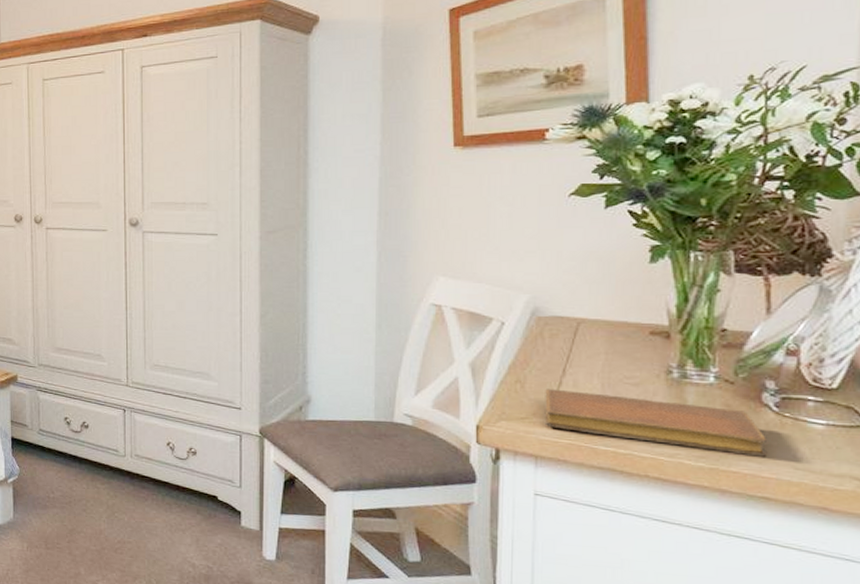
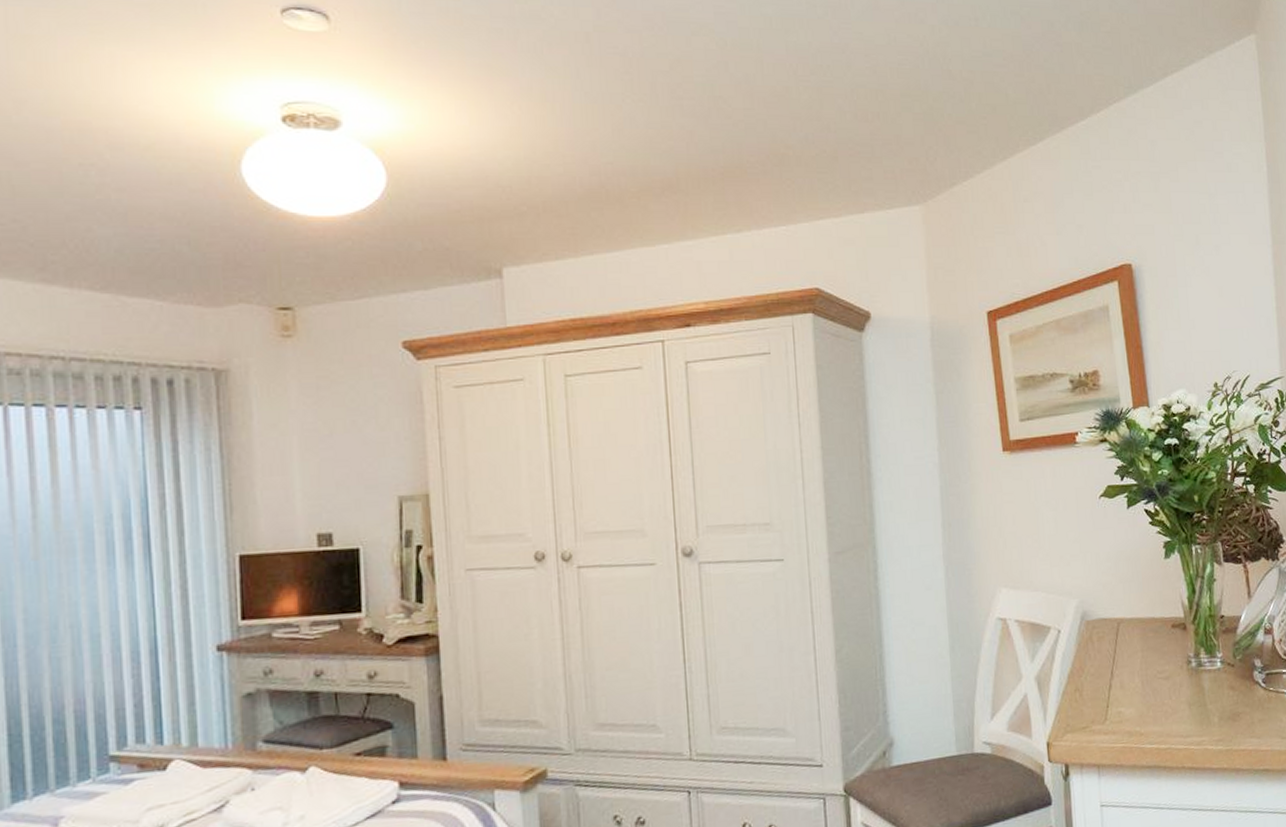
notebook: present [545,388,768,457] -> none [1099,690,1263,734]

